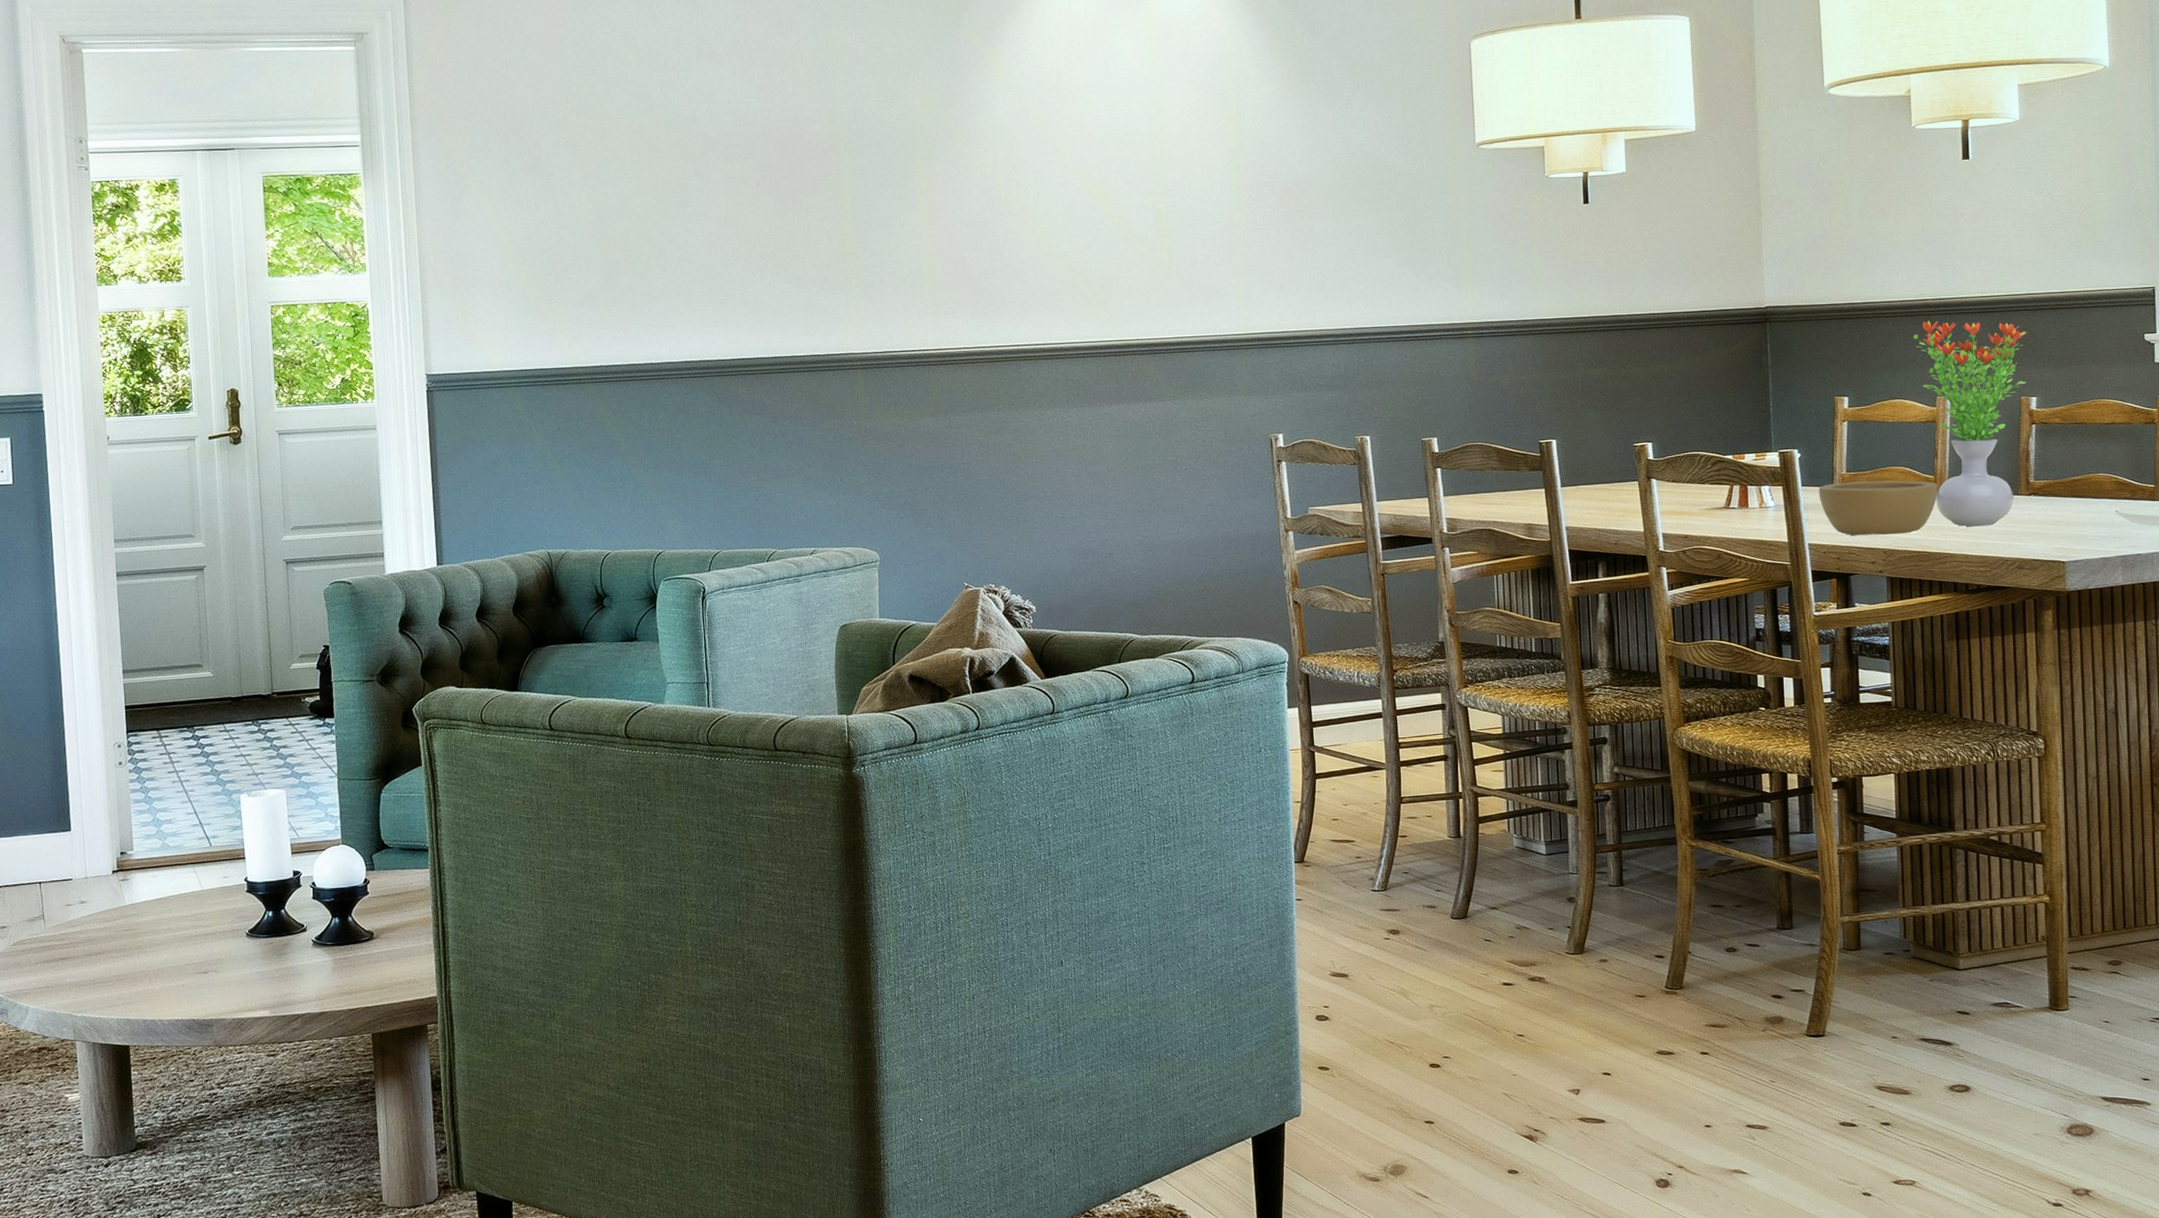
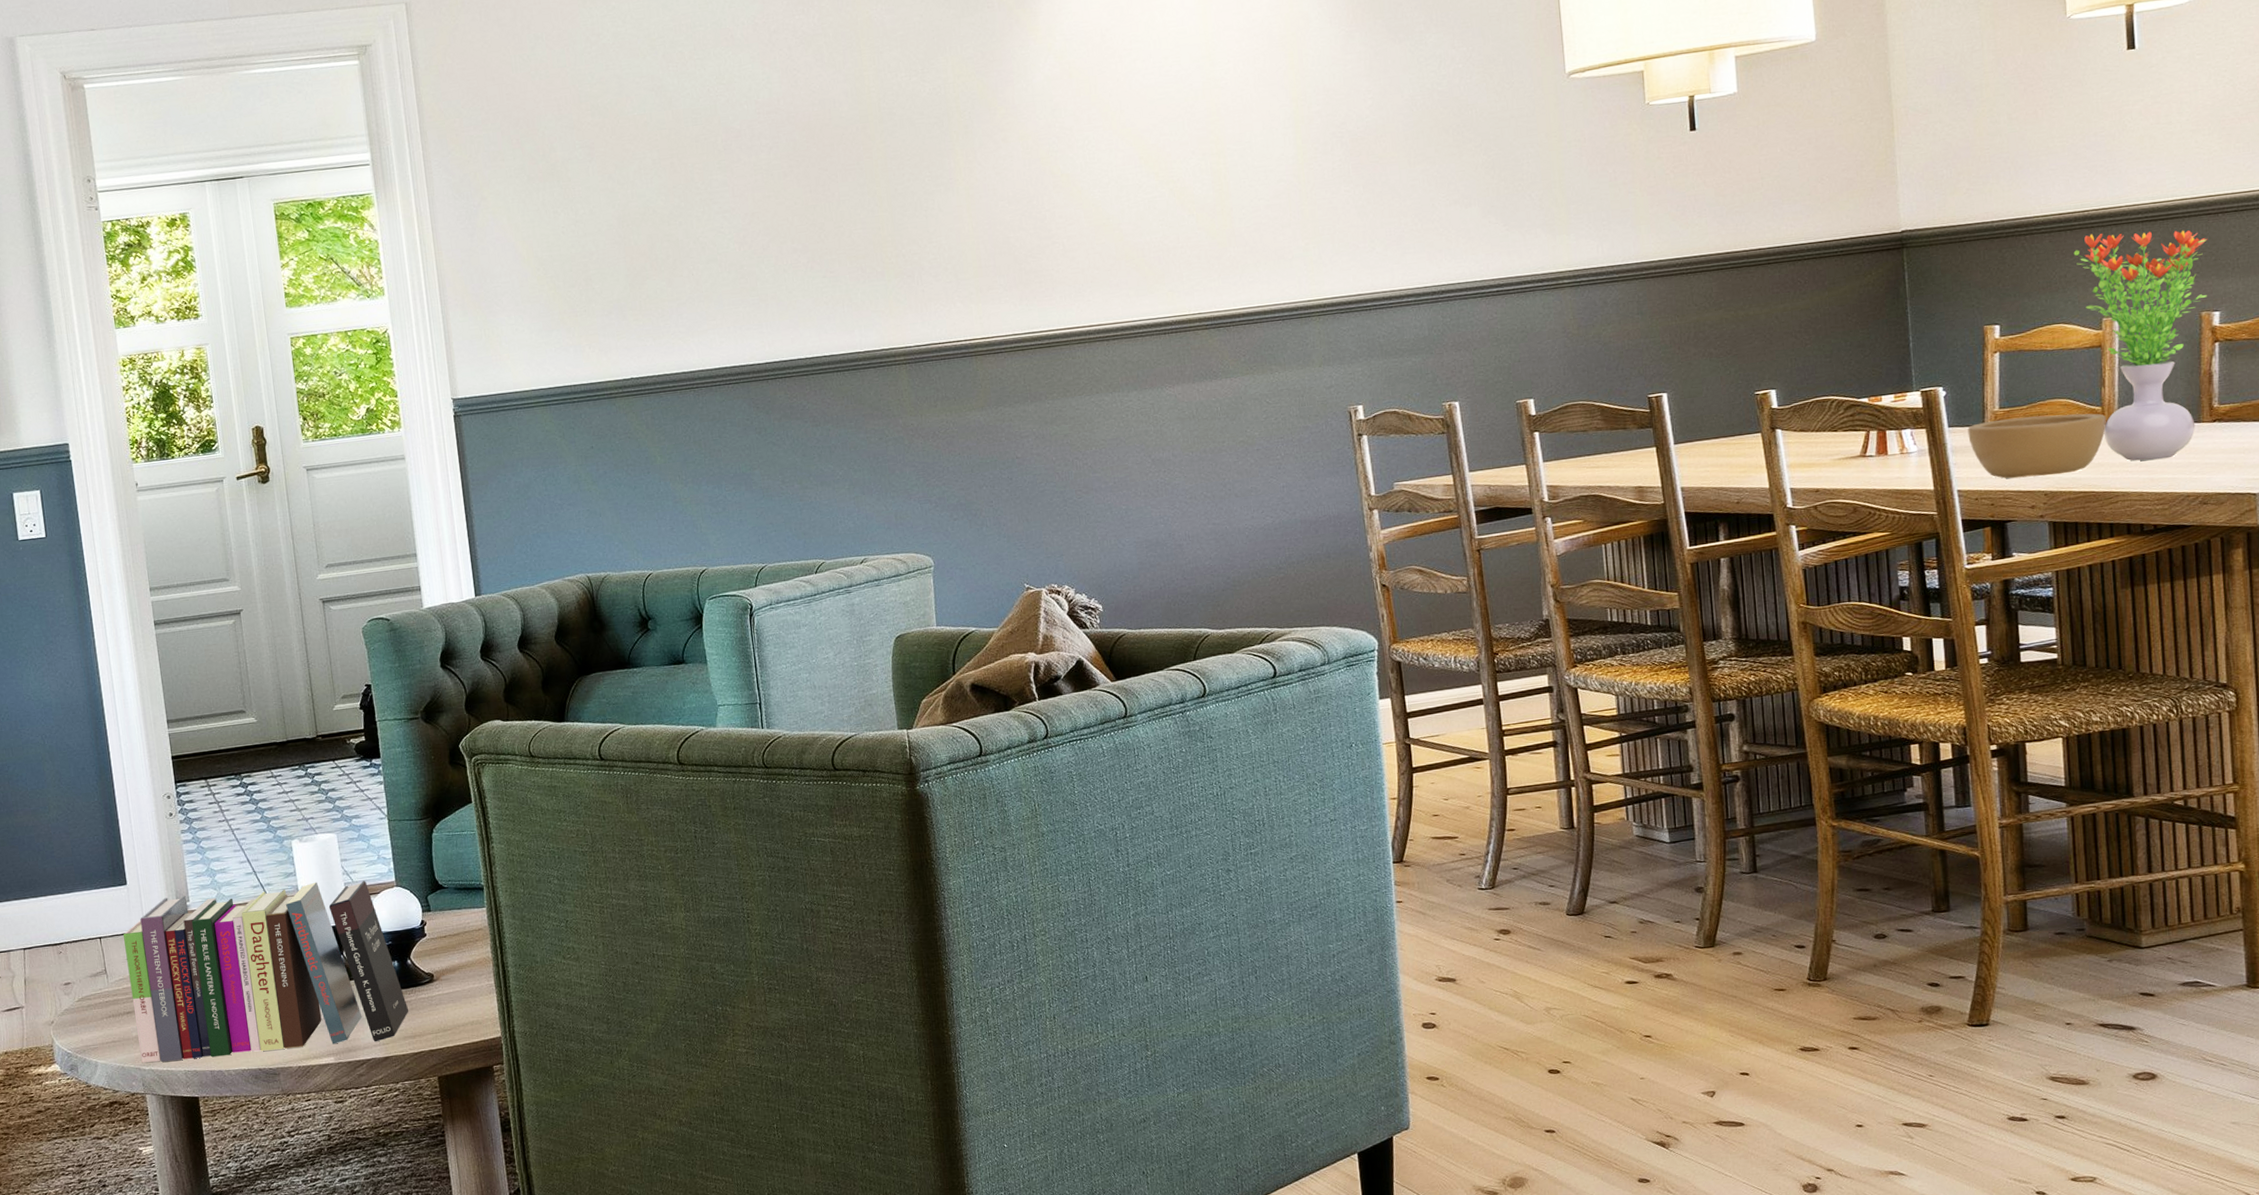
books: none [64,836,347,1010] -> present [123,881,409,1064]

